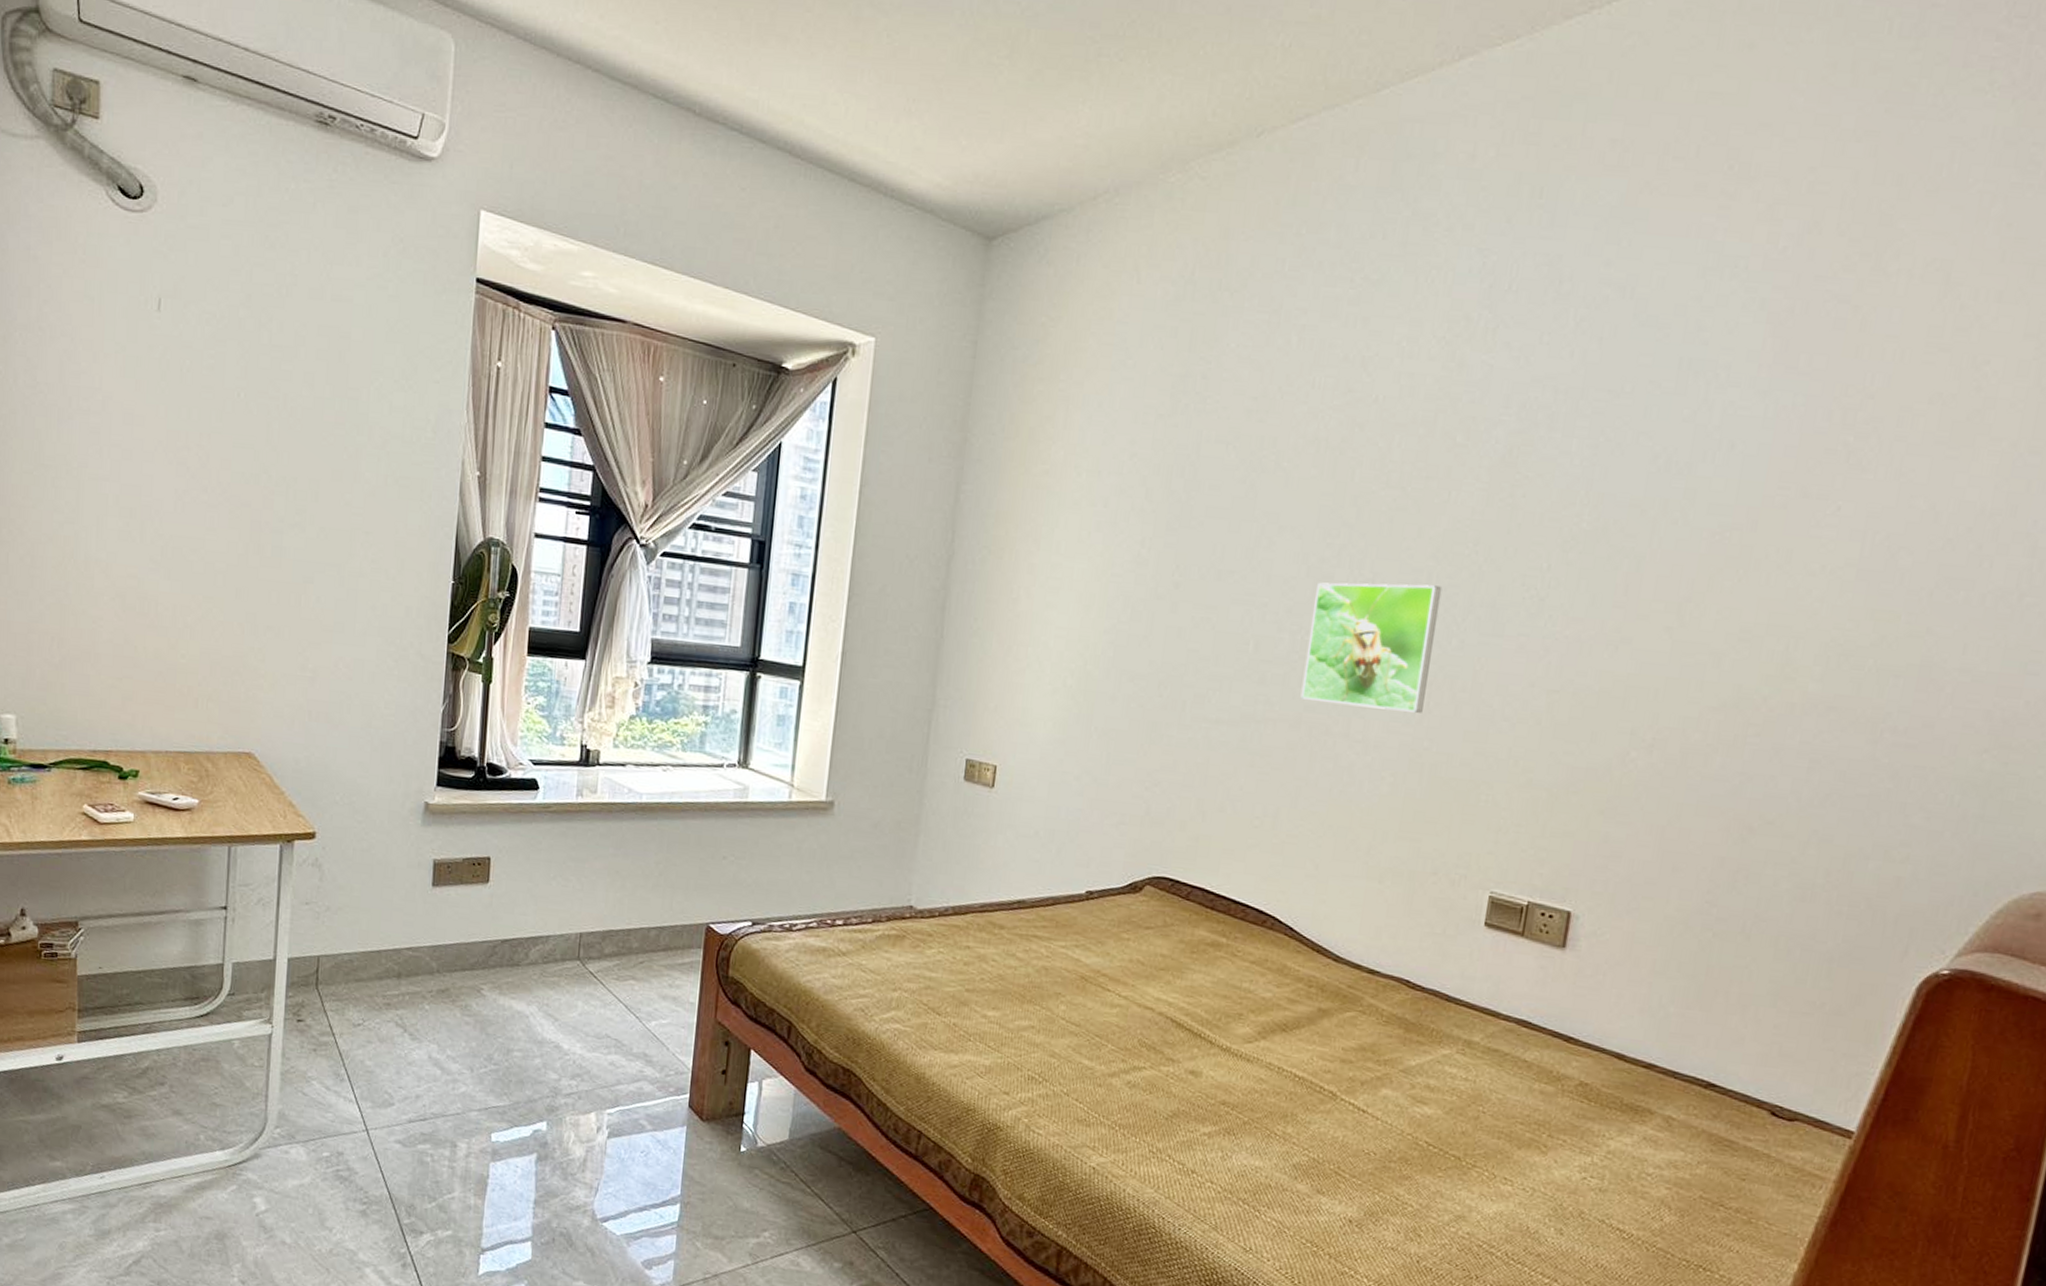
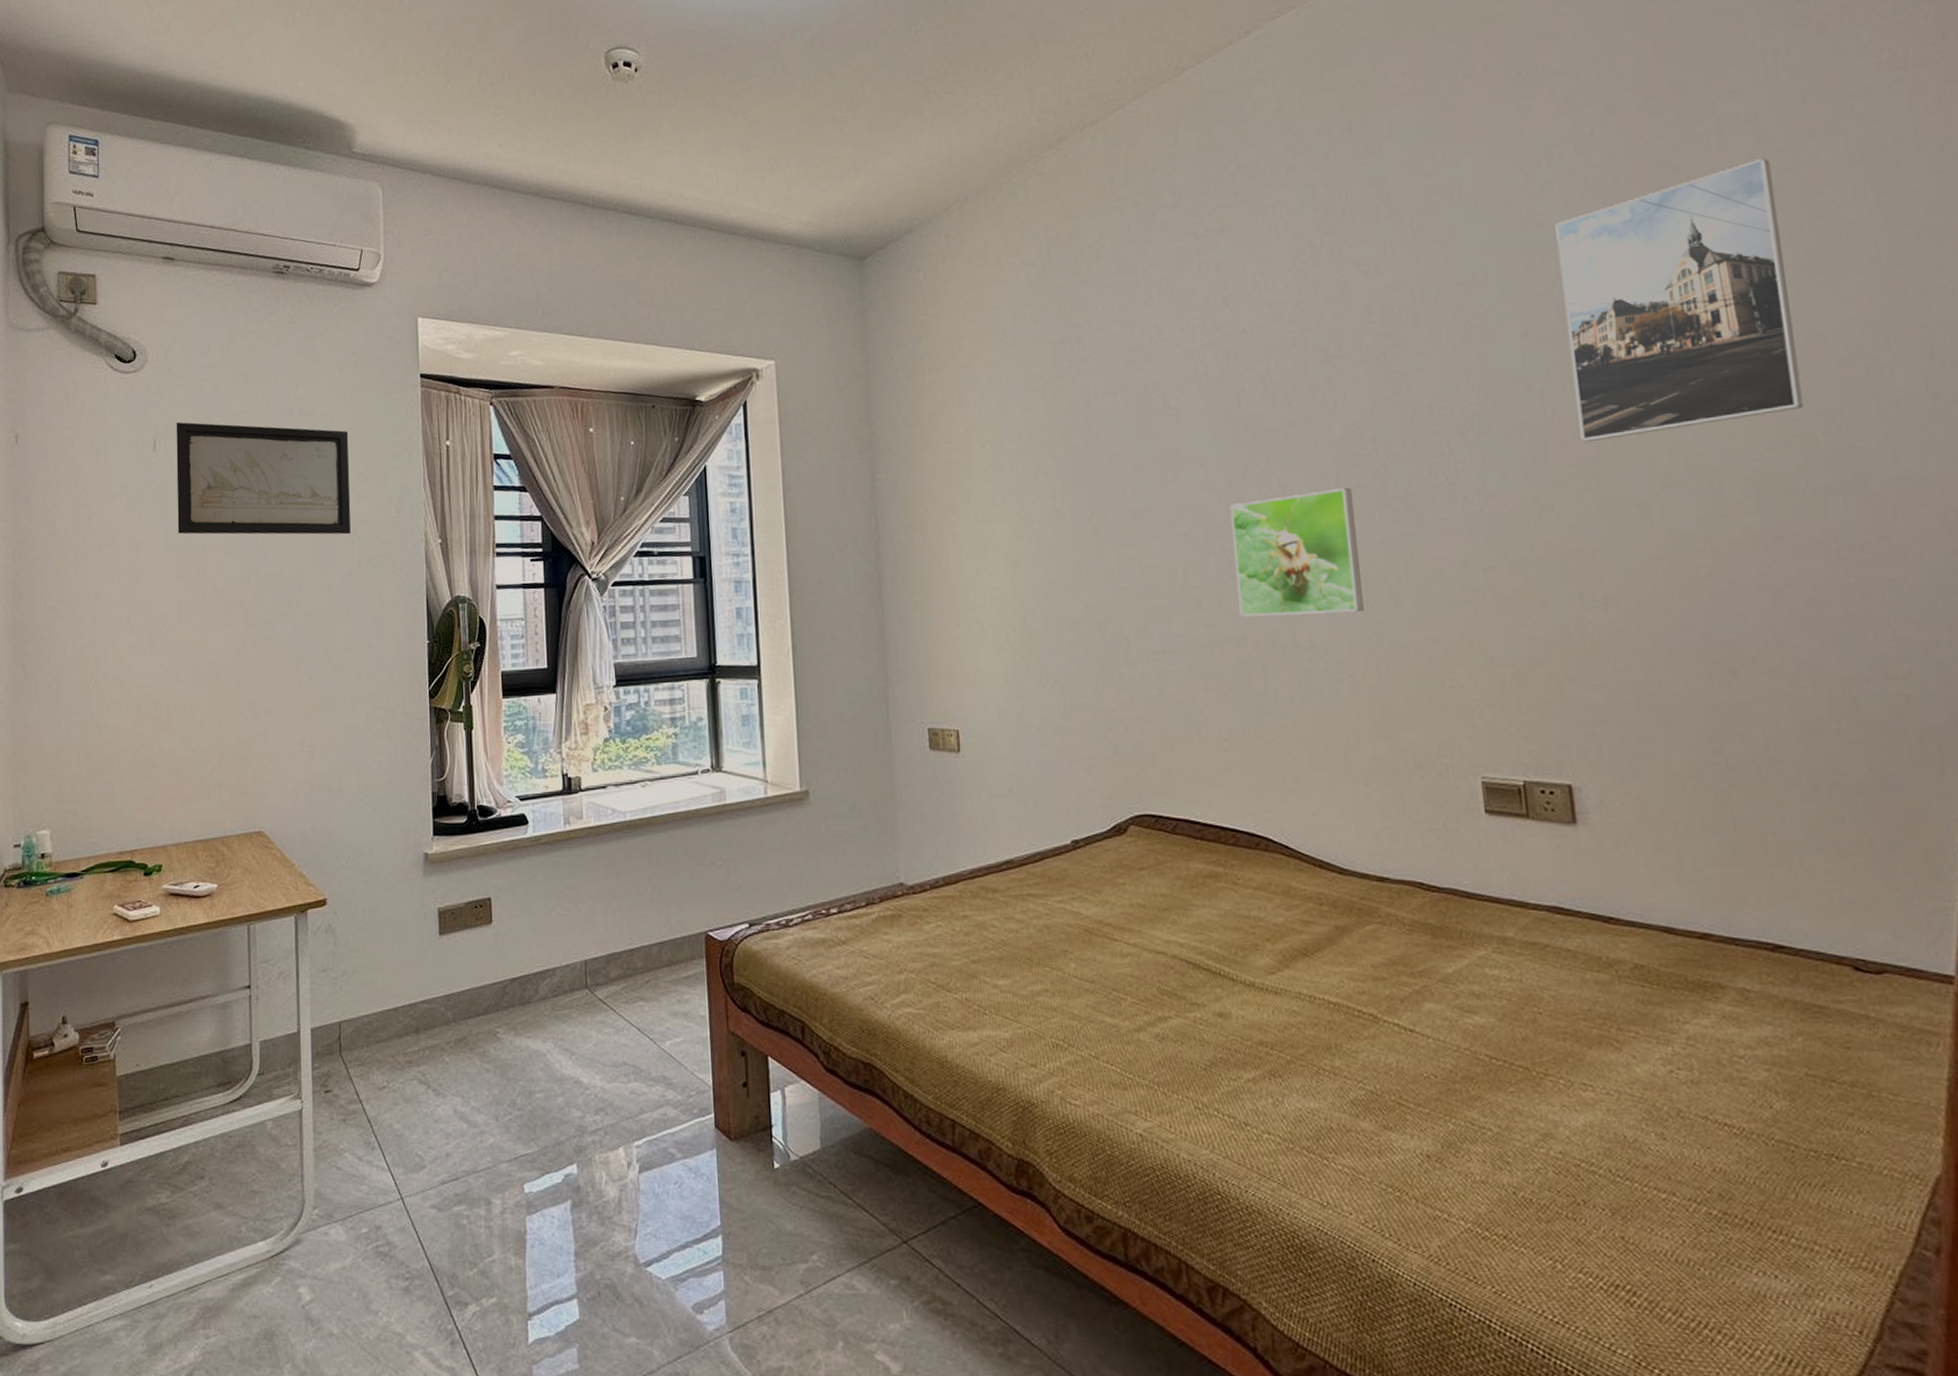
wall art: none [180,281,387,448] -> present [176,421,350,535]
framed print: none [1677,312,1949,585] -> present [1555,157,1804,443]

